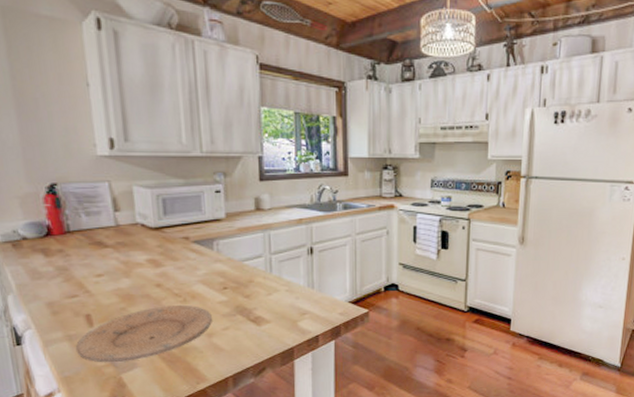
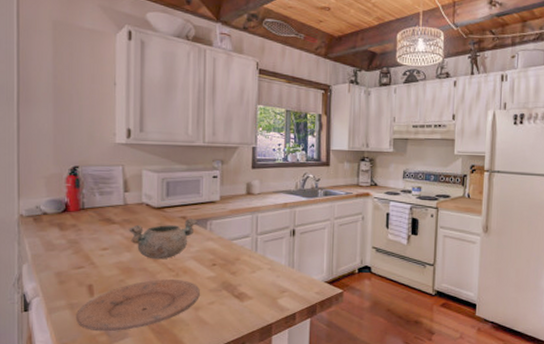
decorative bowl: none [124,239,202,285] -> present [128,218,197,260]

